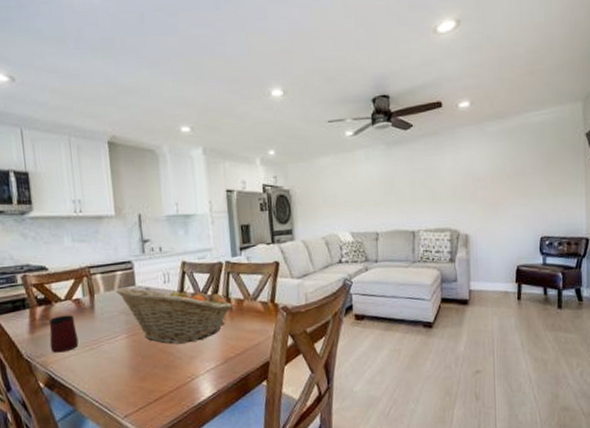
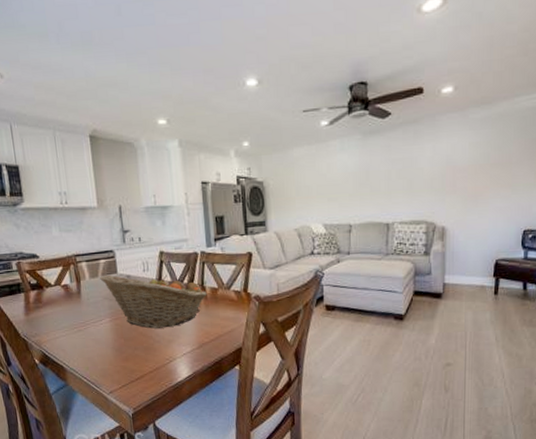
mug: present [49,315,79,353] -> none [41,299,68,333]

